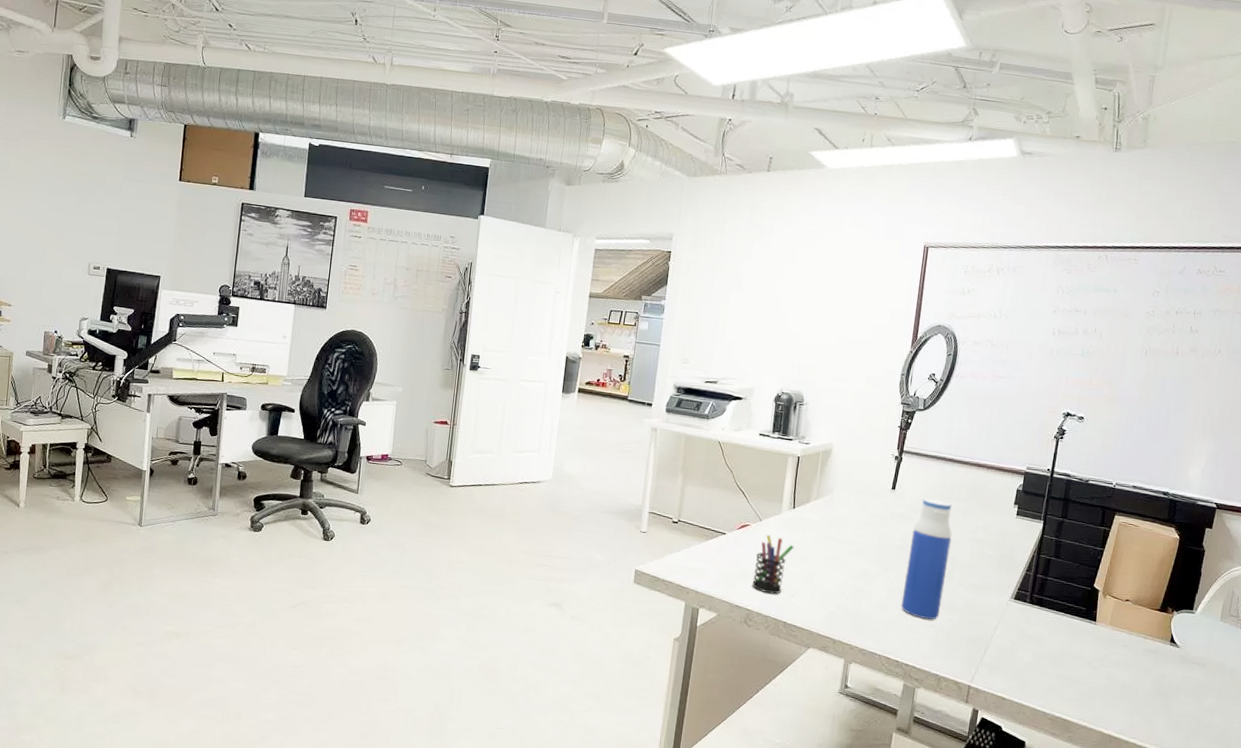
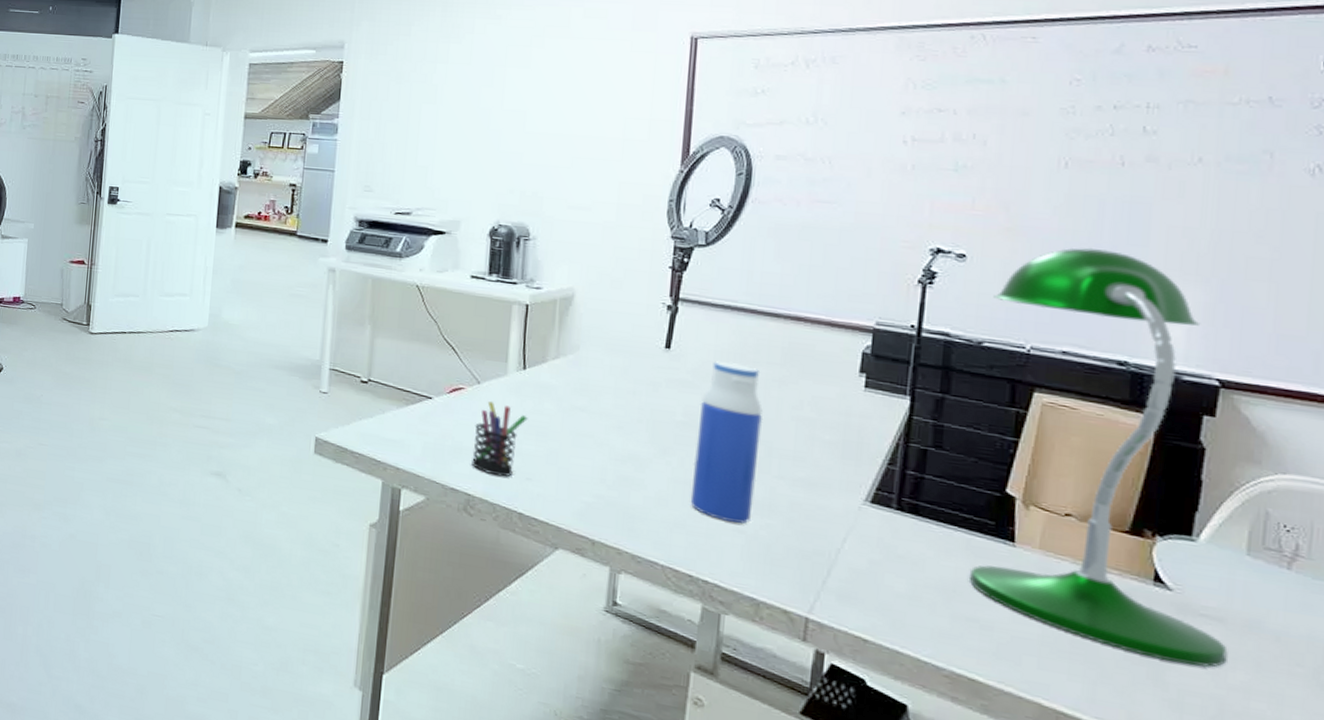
desk lamp: none [1067,412,1210,697] -> present [968,247,1228,667]

